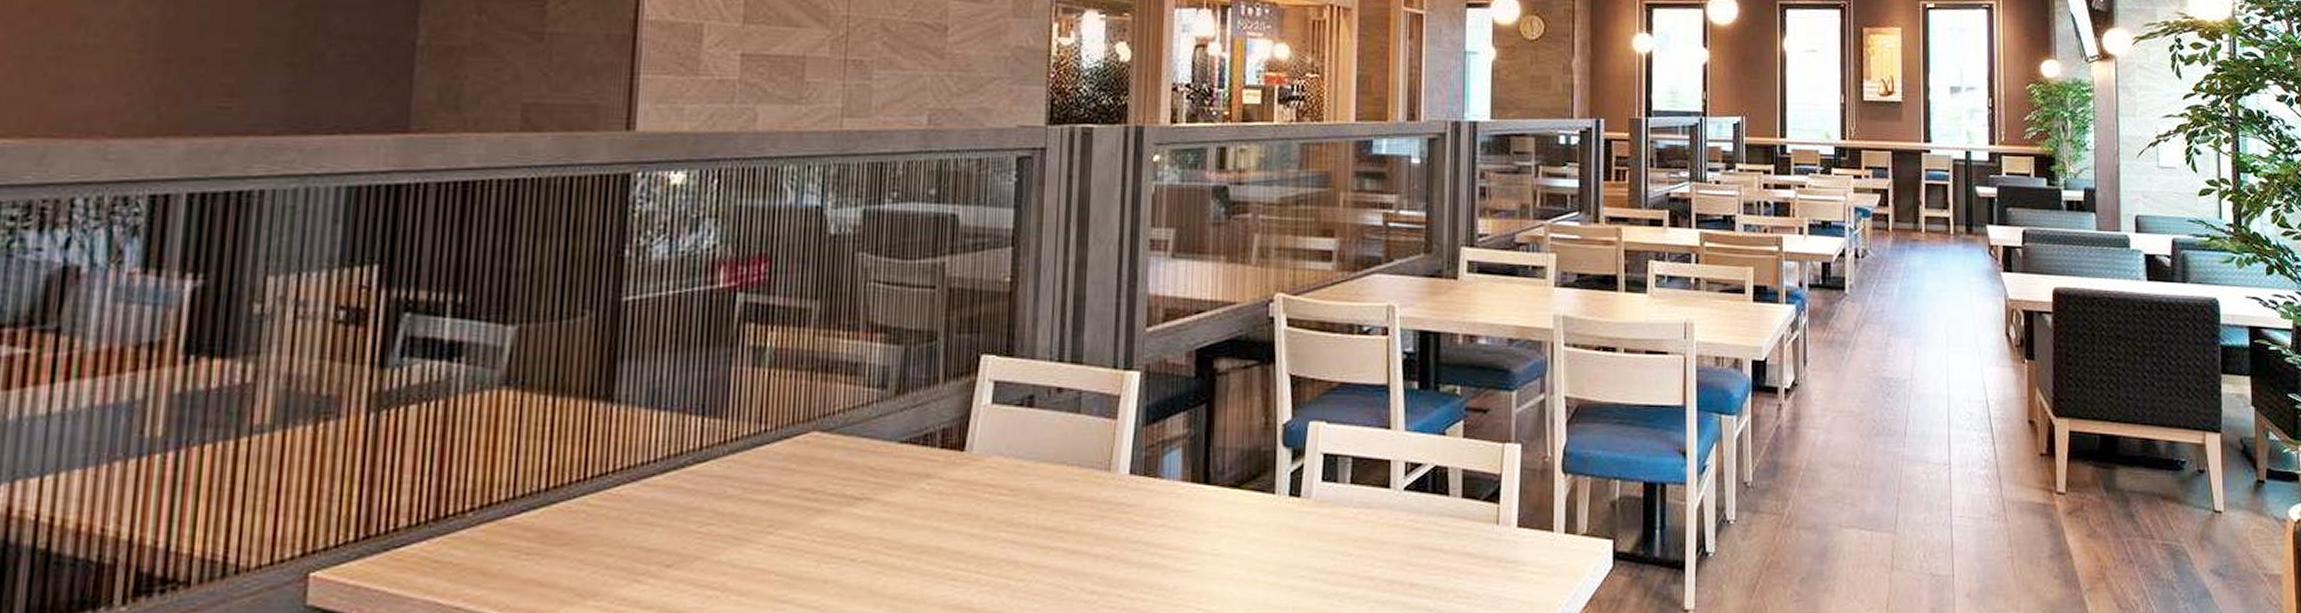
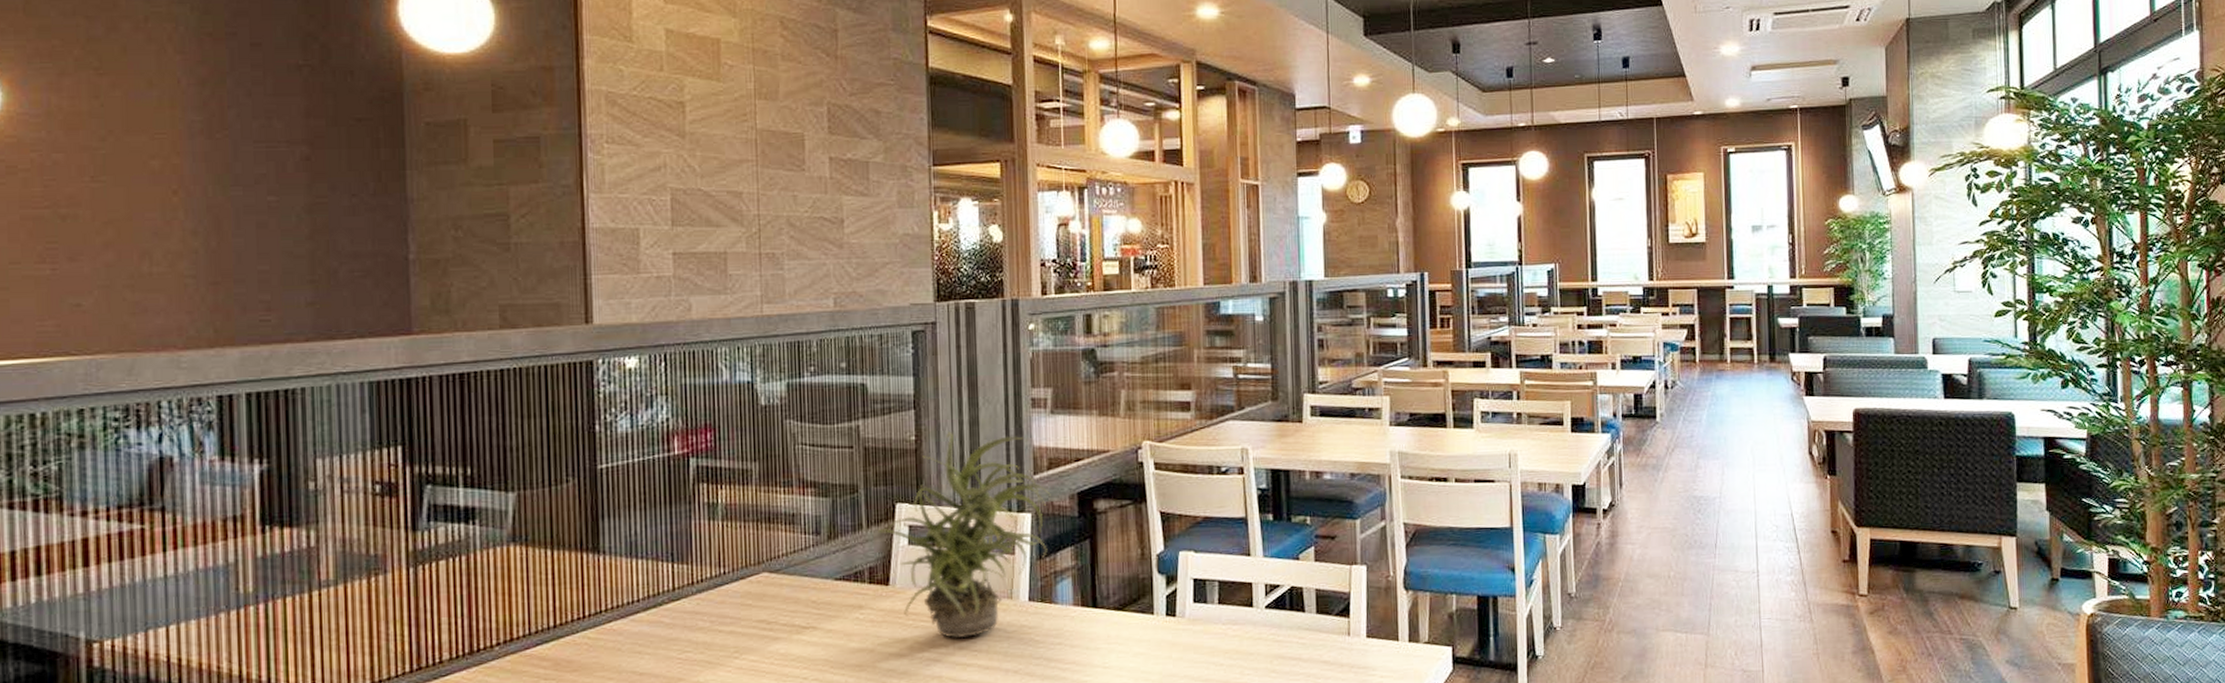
potted plant: none [956,274,1165,517] -> present [878,432,1051,639]

